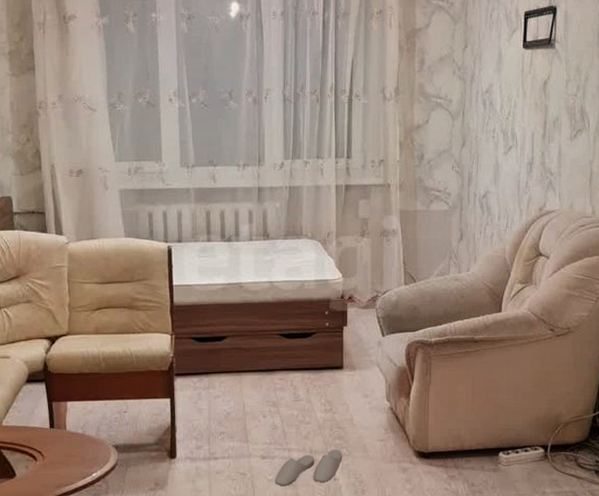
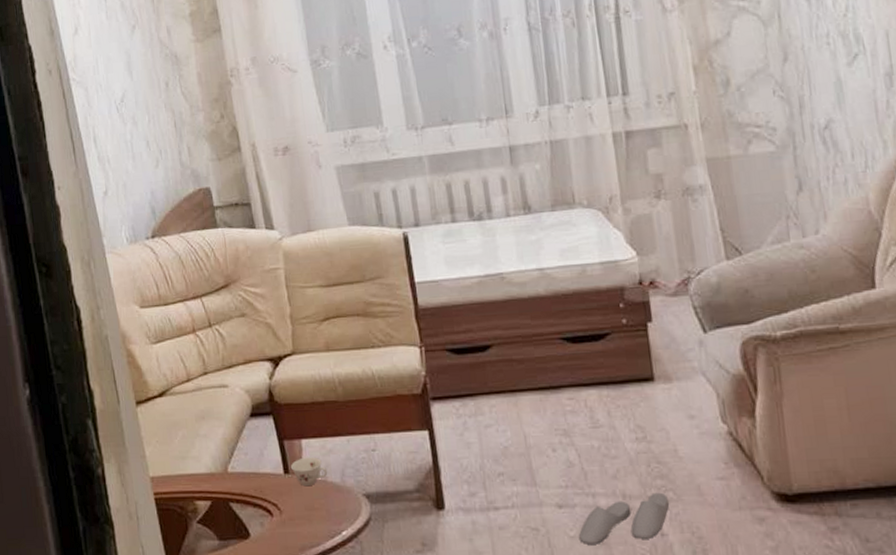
teacup: none [55,415,86,439] -> present [290,457,328,487]

